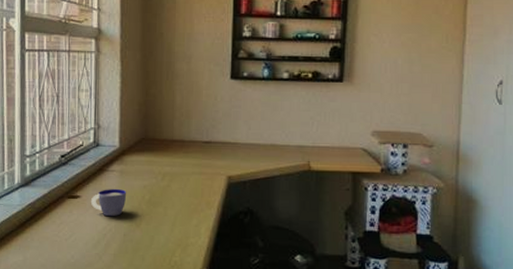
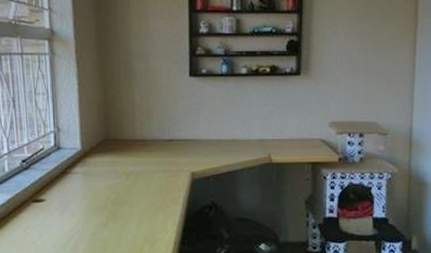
cup: present [91,189,127,217] -> none [56,191,92,218]

